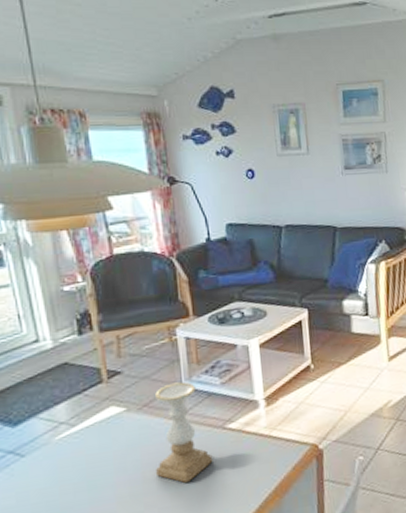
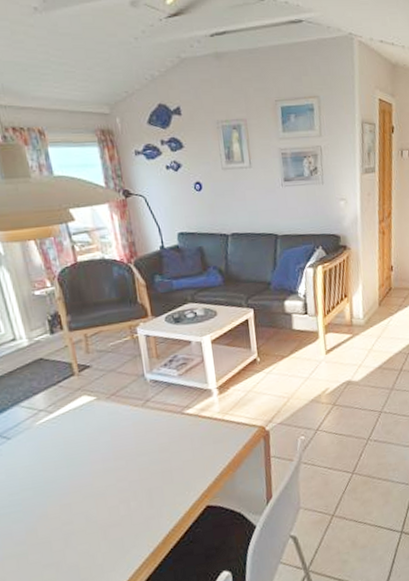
candle holder: present [155,382,213,483] -> none [121,374,174,460]

